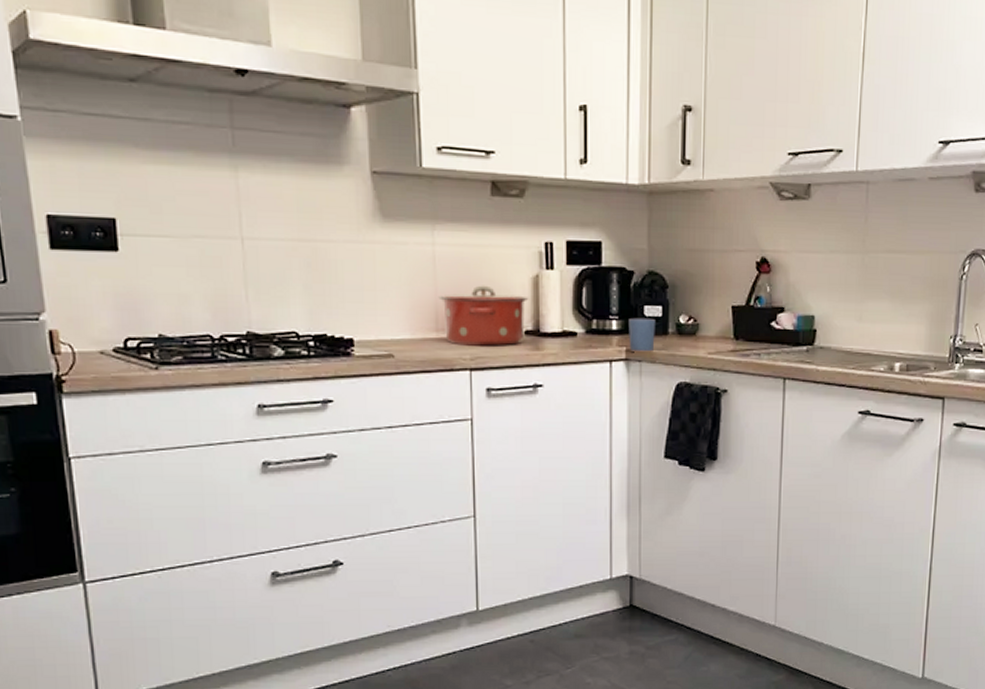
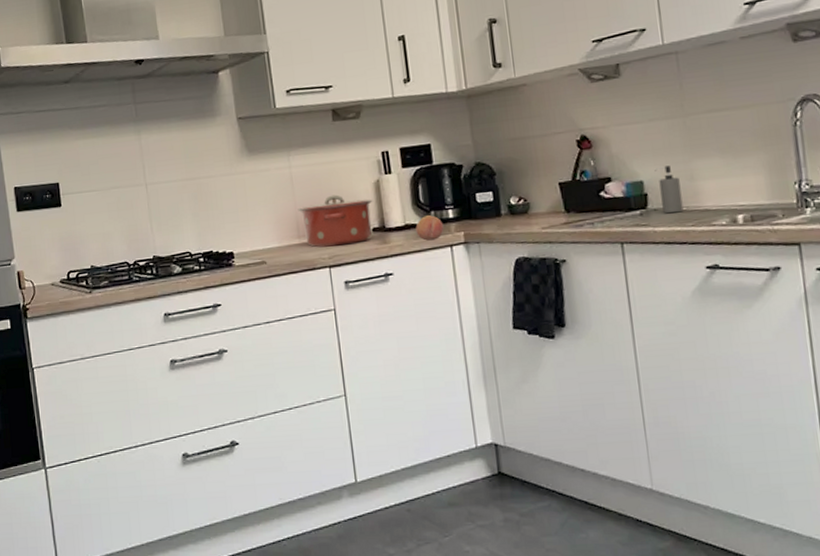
fruit: none [574,322,605,352] -> present [416,214,444,241]
mug: present [629,317,655,353] -> none [463,203,490,236]
soap dispenser: none [827,303,849,354] -> present [655,166,684,214]

